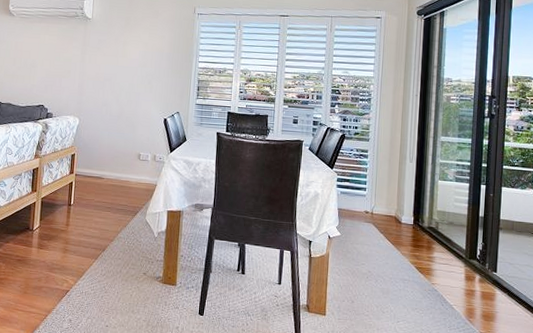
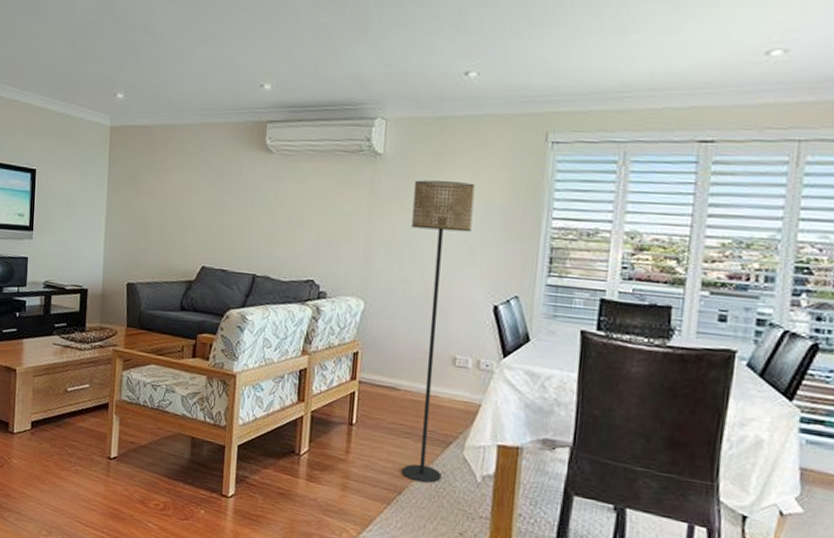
floor lamp: none [105,36,151,242] -> present [402,180,475,484]

